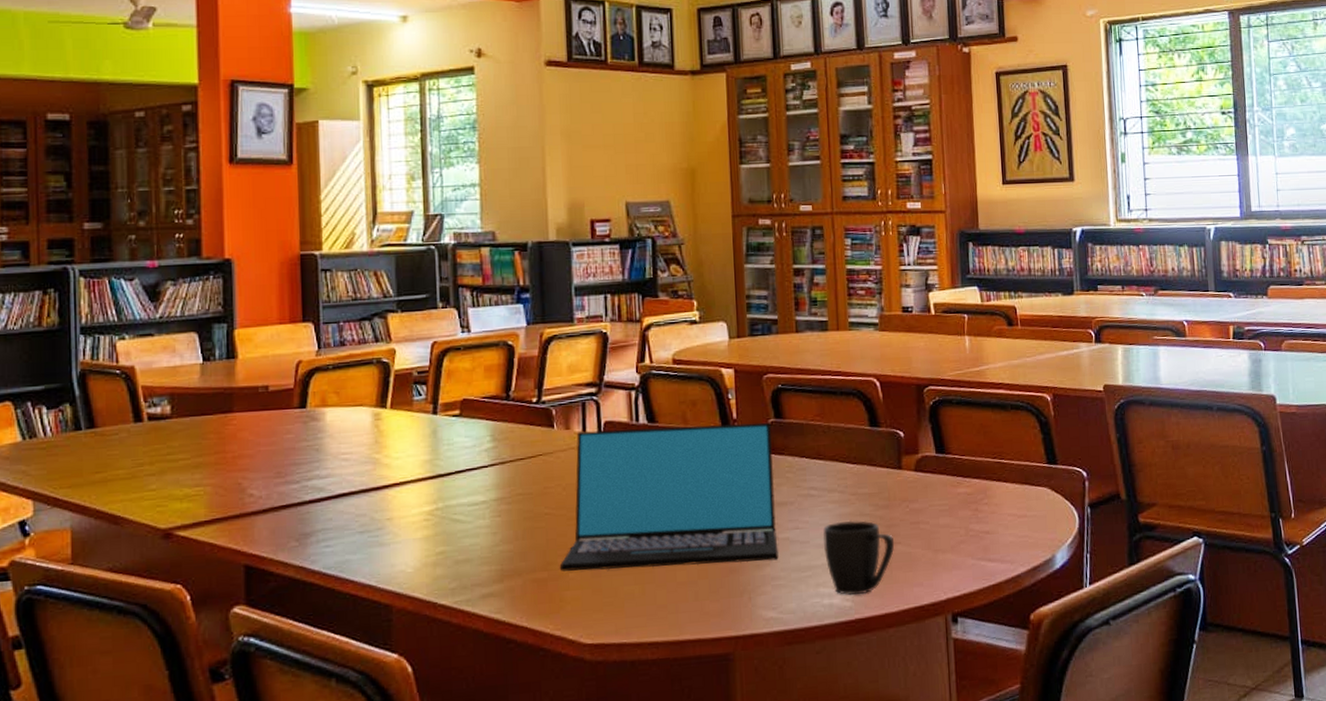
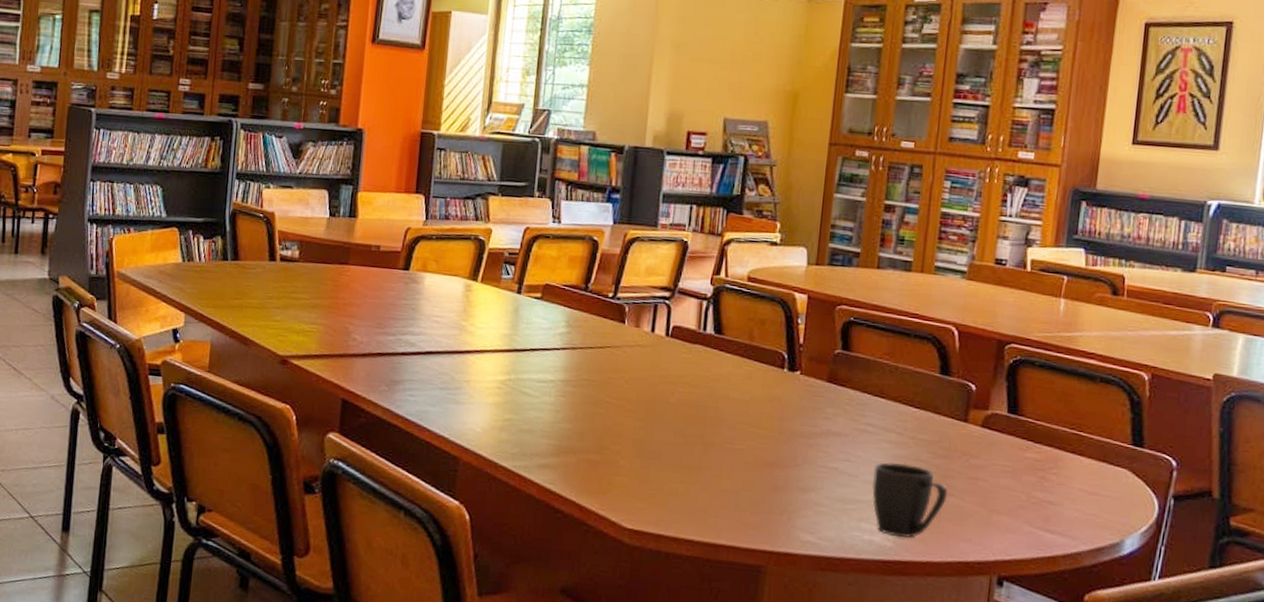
laptop: present [559,422,779,571] -> none [612,331,837,487]

